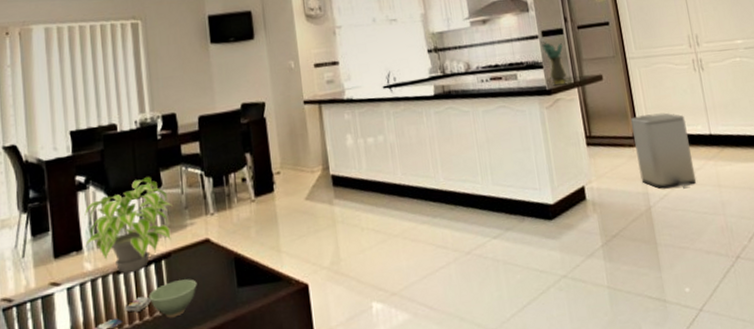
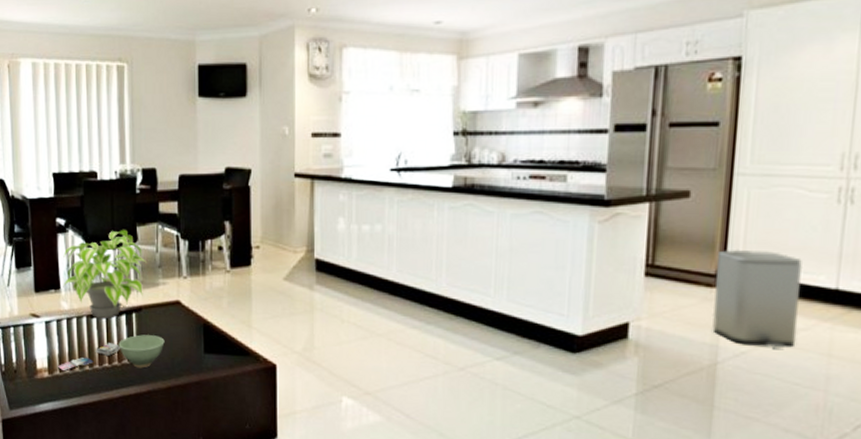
vase: present [540,41,567,86] -> none [610,137,642,196]

